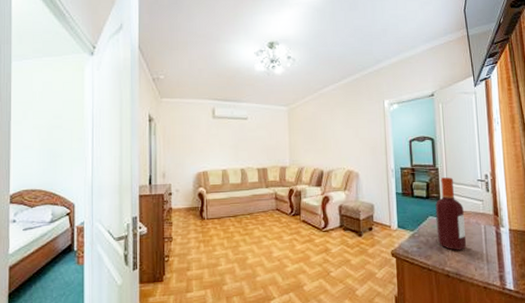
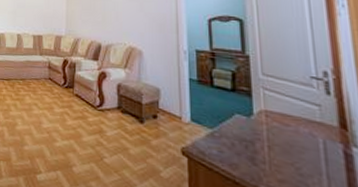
bottle: present [435,177,466,250] -> none [244,68,293,167]

